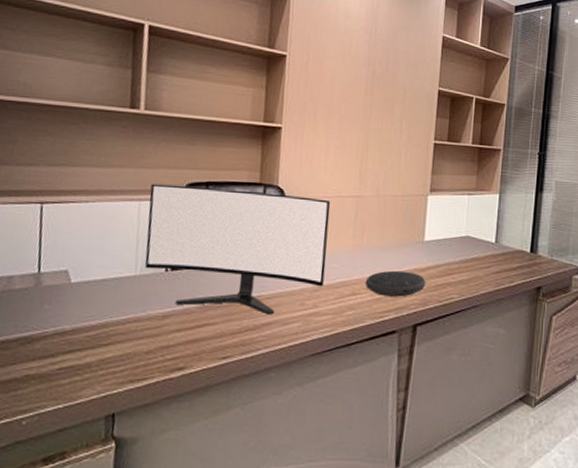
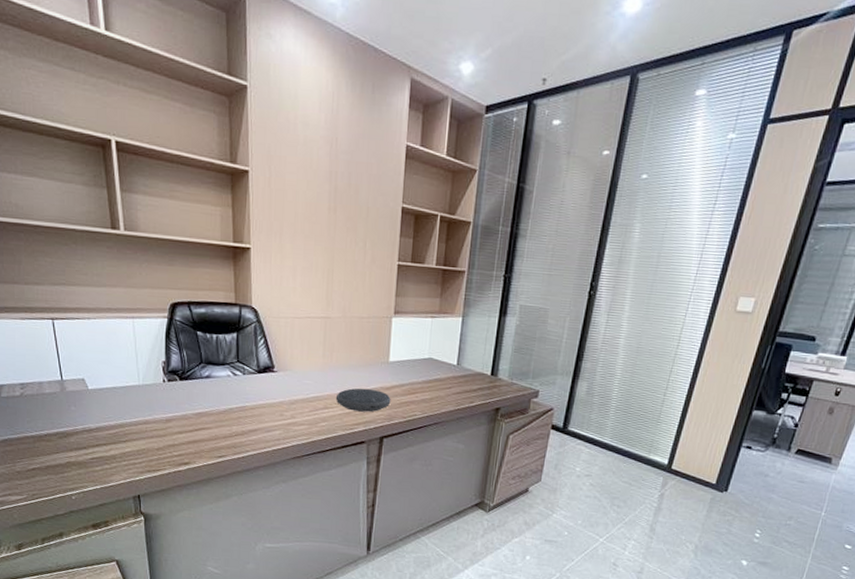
monitor: present [145,183,331,315] -> none [140,302,301,423]

